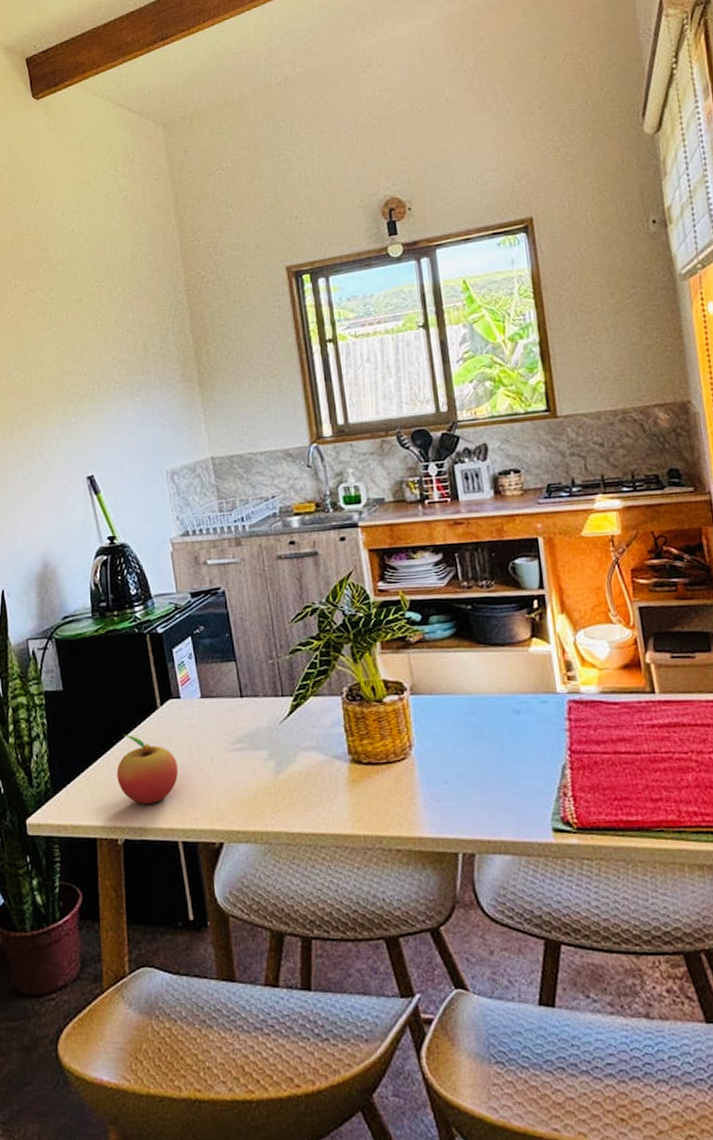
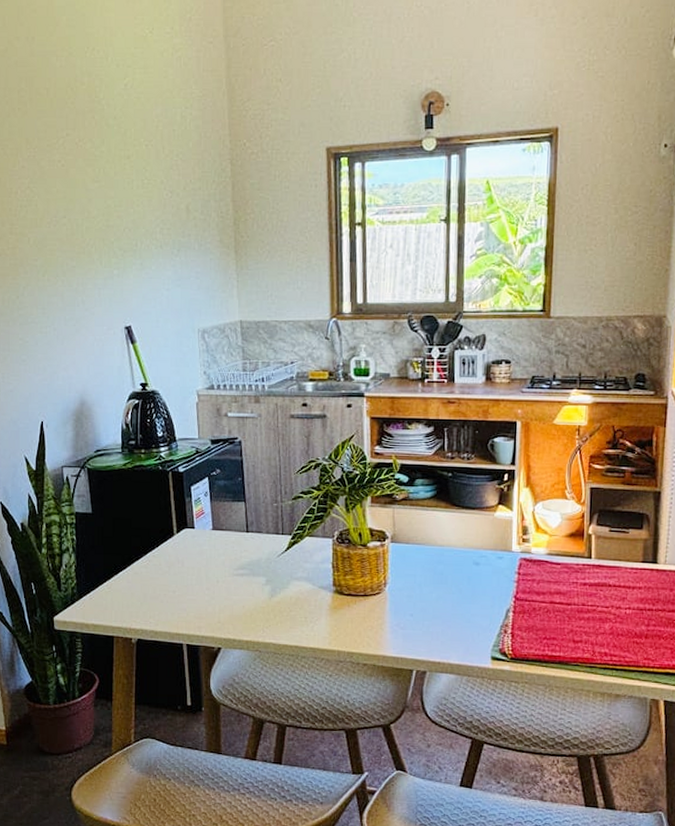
fruit: present [116,735,179,804] -> none [135,555,188,612]

